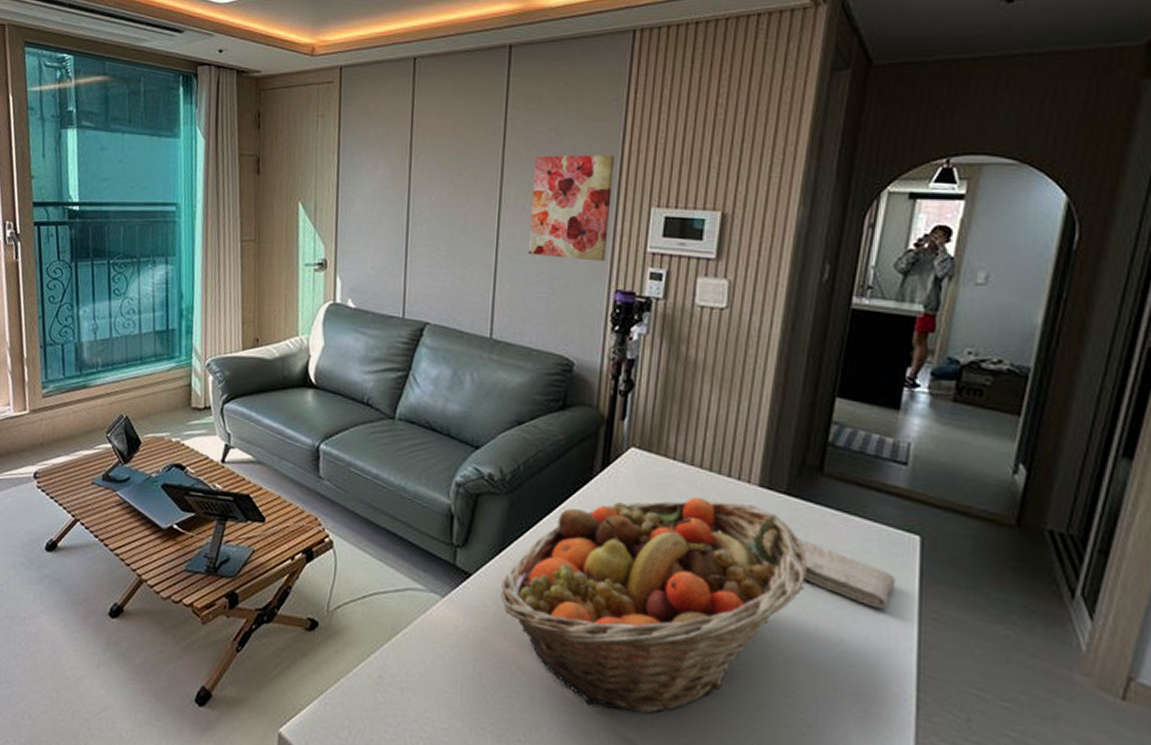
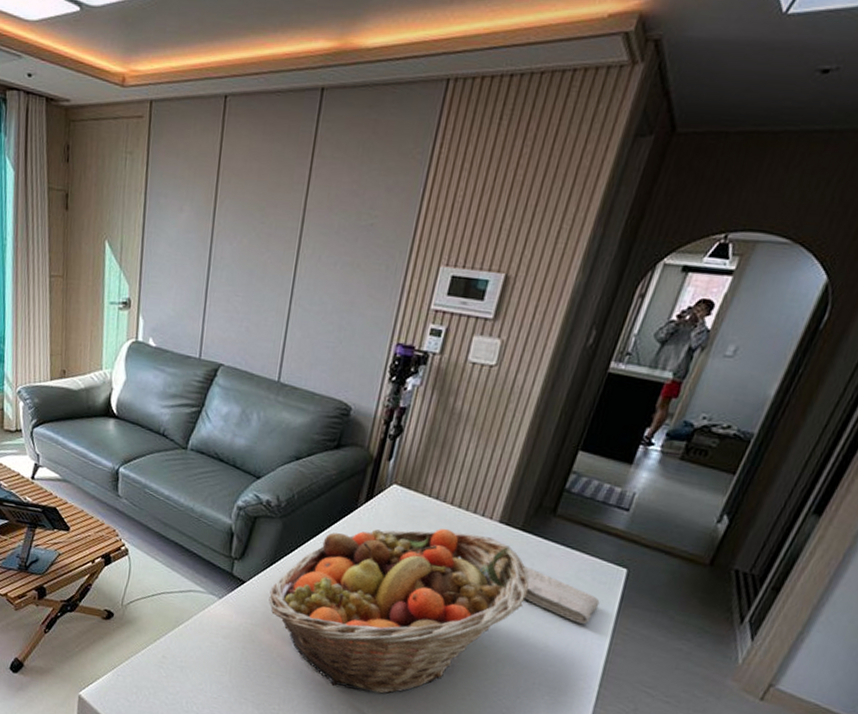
wall art: present [527,154,615,262] -> none [319,207,413,316]

